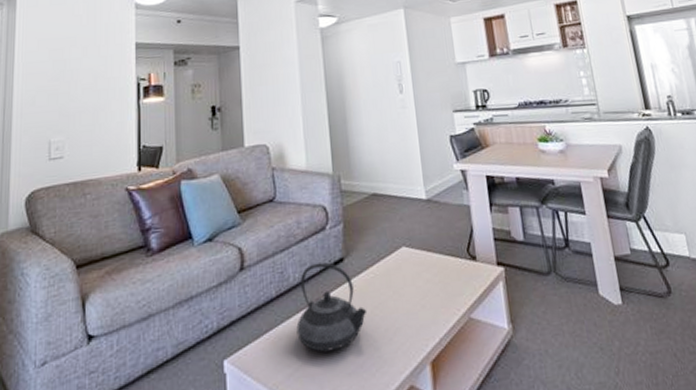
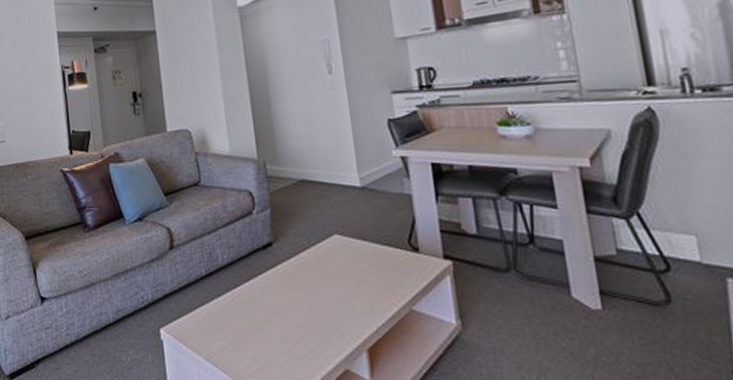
teapot: present [296,262,367,352] -> none [227,246,299,330]

